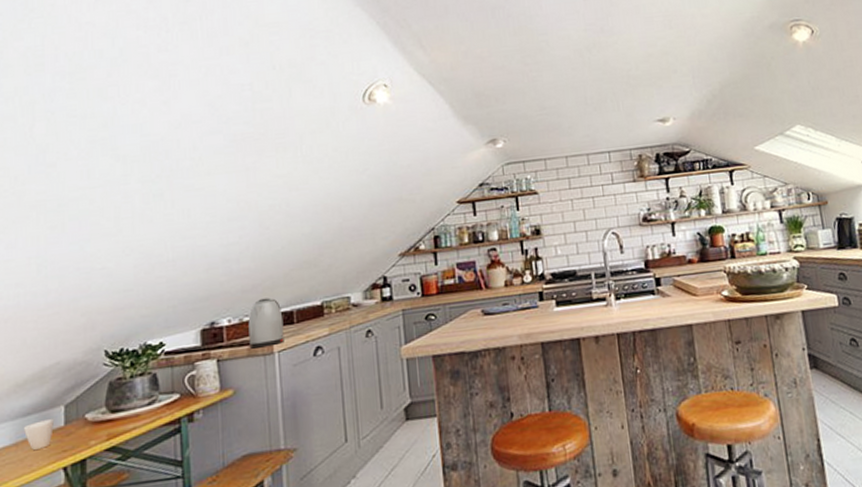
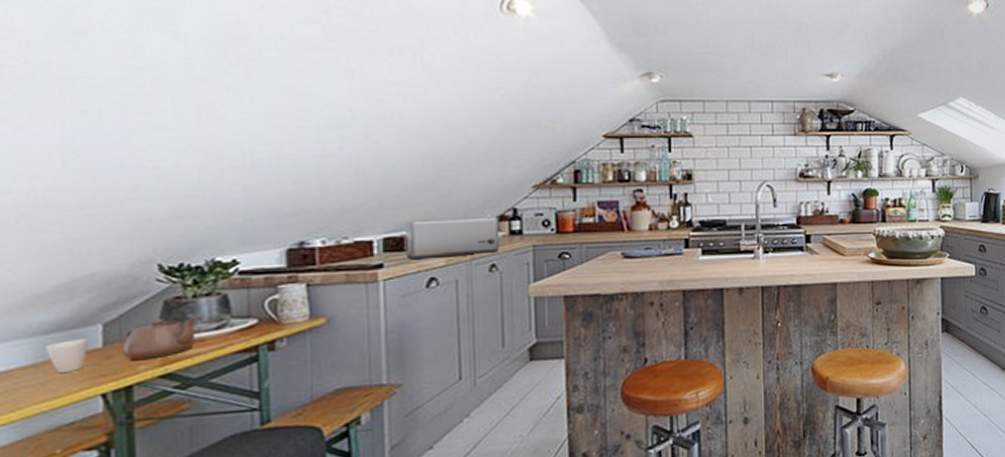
teapot: none [78,395,134,437] -> present [122,317,198,361]
kettle: present [248,298,284,349] -> none [347,220,392,275]
toaster: none [294,286,374,332] -> present [406,217,500,260]

